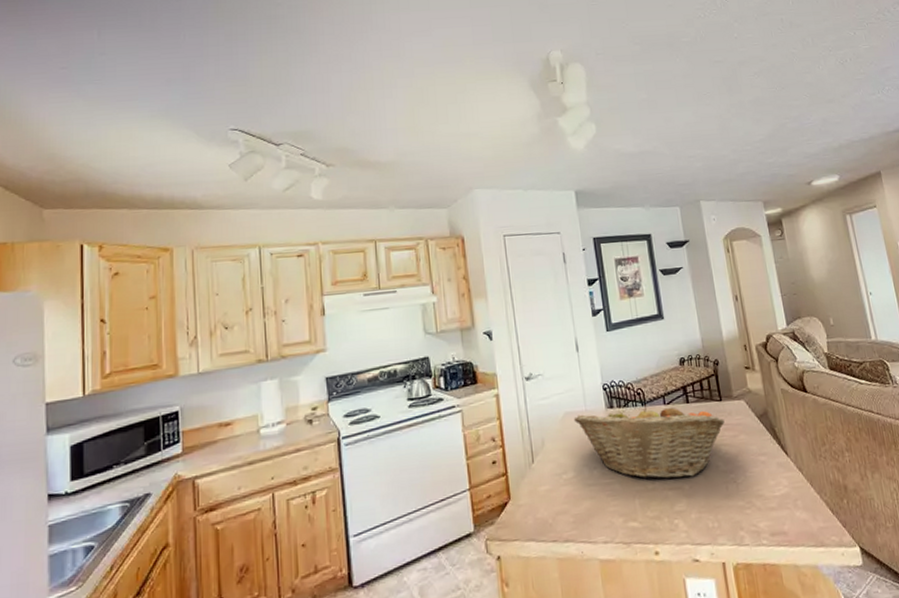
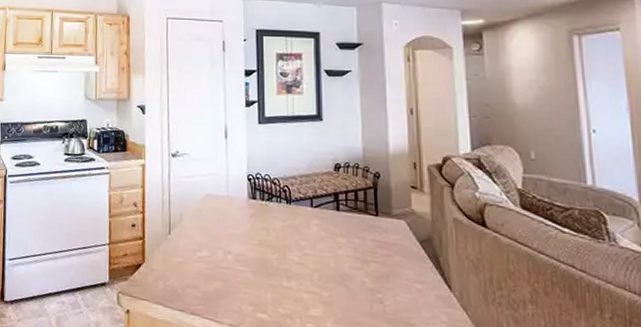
fruit basket: present [573,404,725,480] -> none [214,199,378,286]

